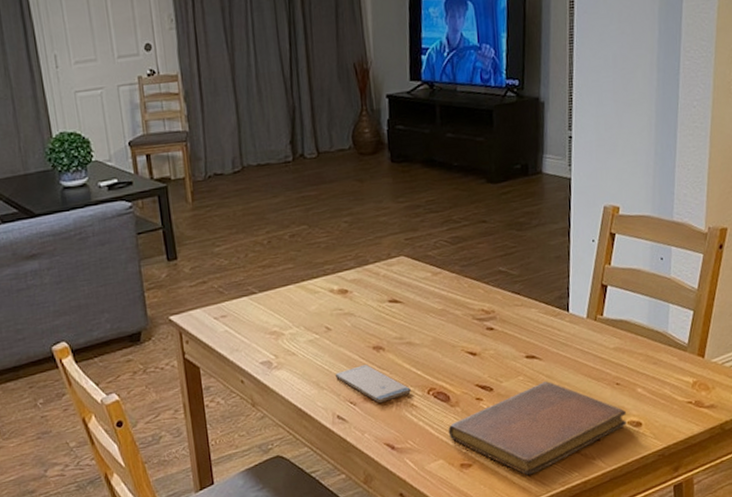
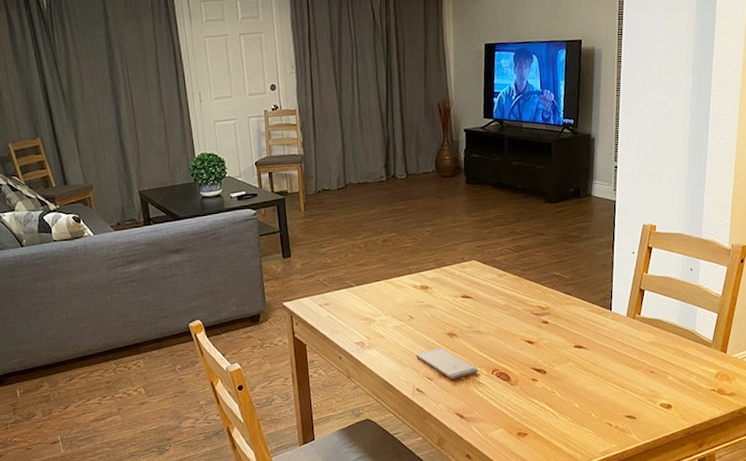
notebook: present [448,381,626,476] -> none [508,367,659,445]

